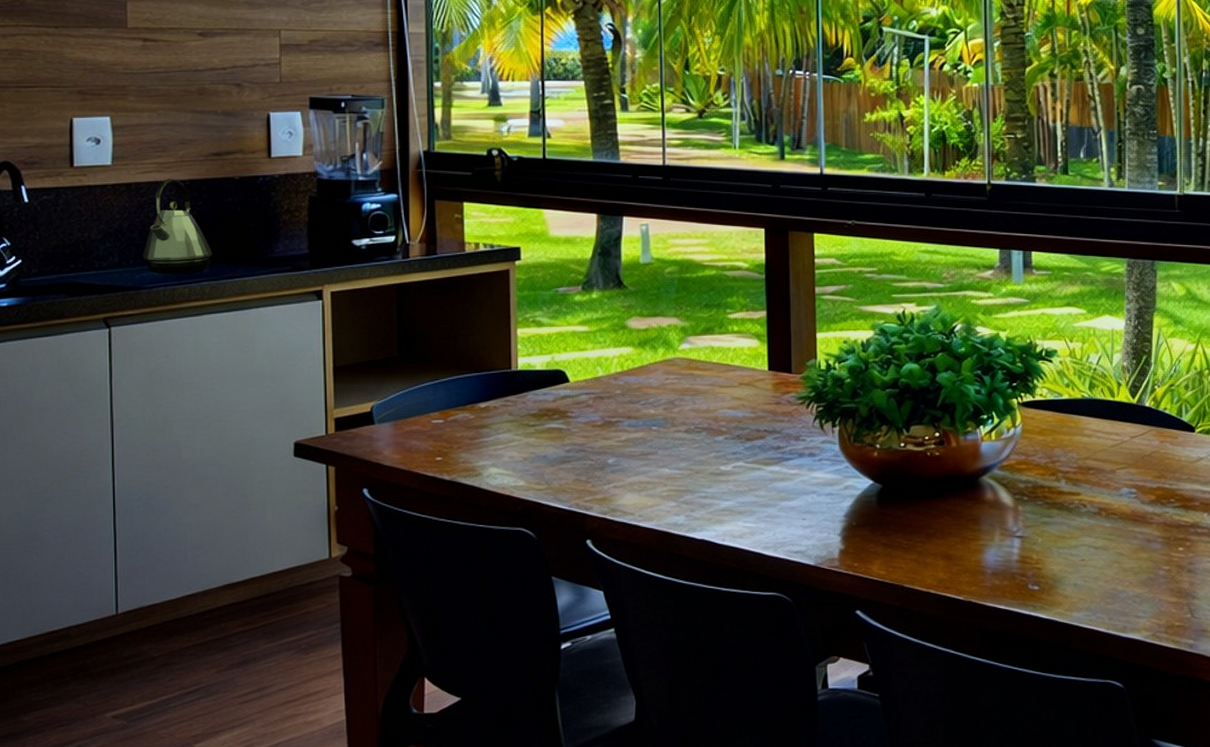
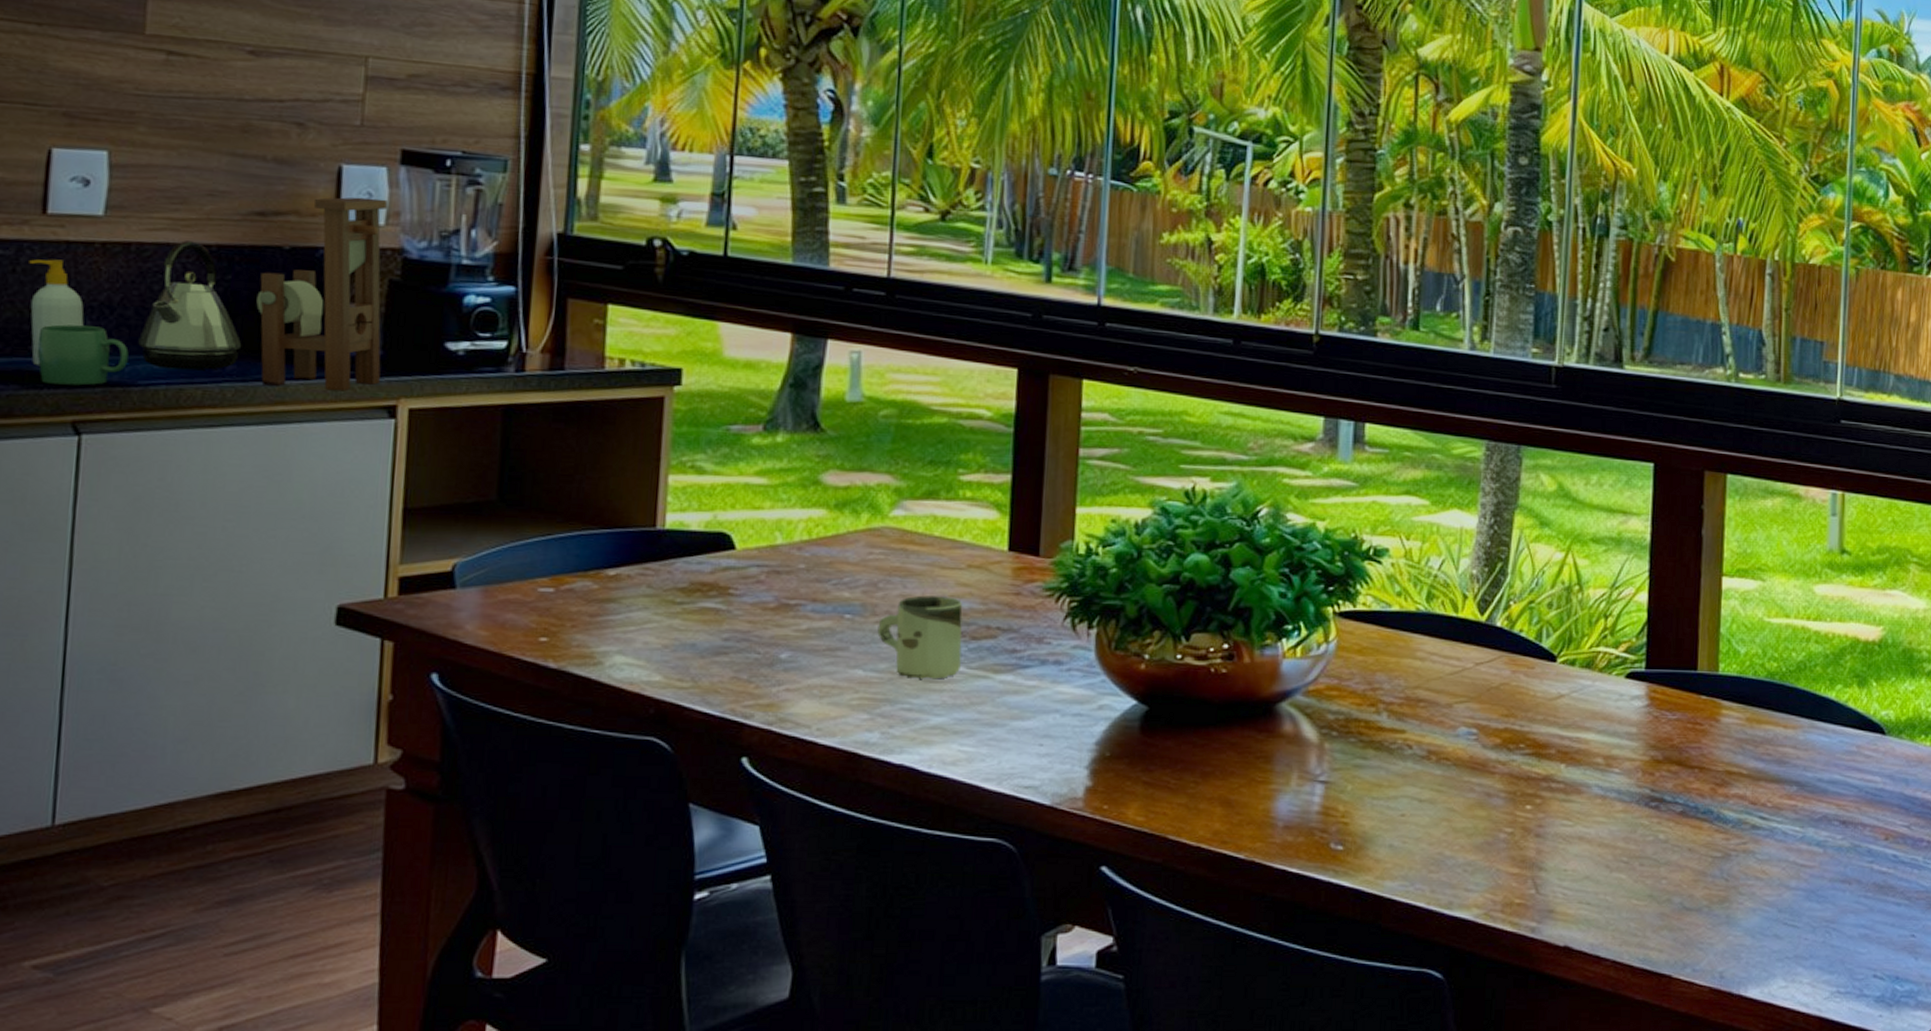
soap bottle: none [65,200,105,279] -> present [29,259,84,367]
mug: none [76,247,137,292] -> present [37,324,129,386]
paper towel holder: none [220,136,309,283] -> present [256,197,389,392]
cup: none [677,408,740,473] -> present [877,595,963,679]

